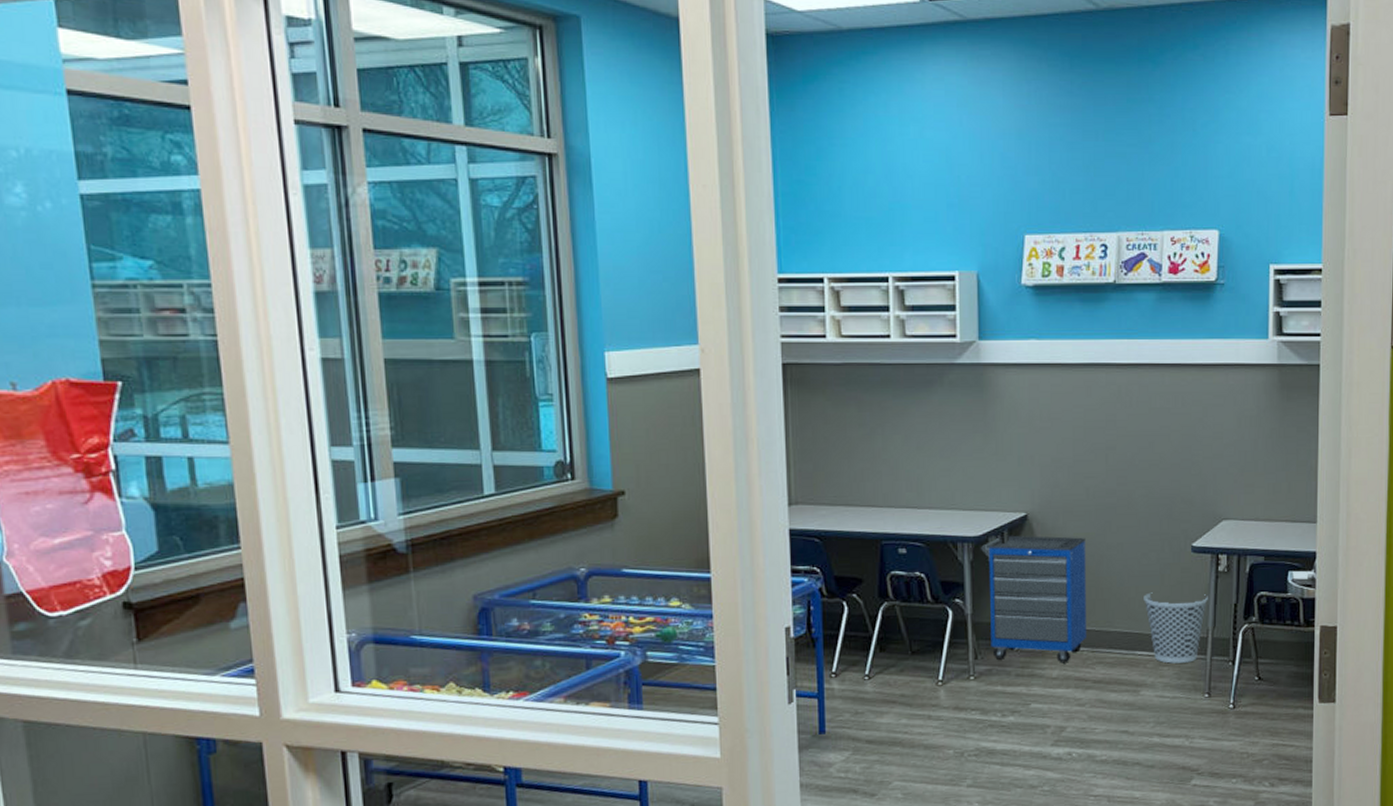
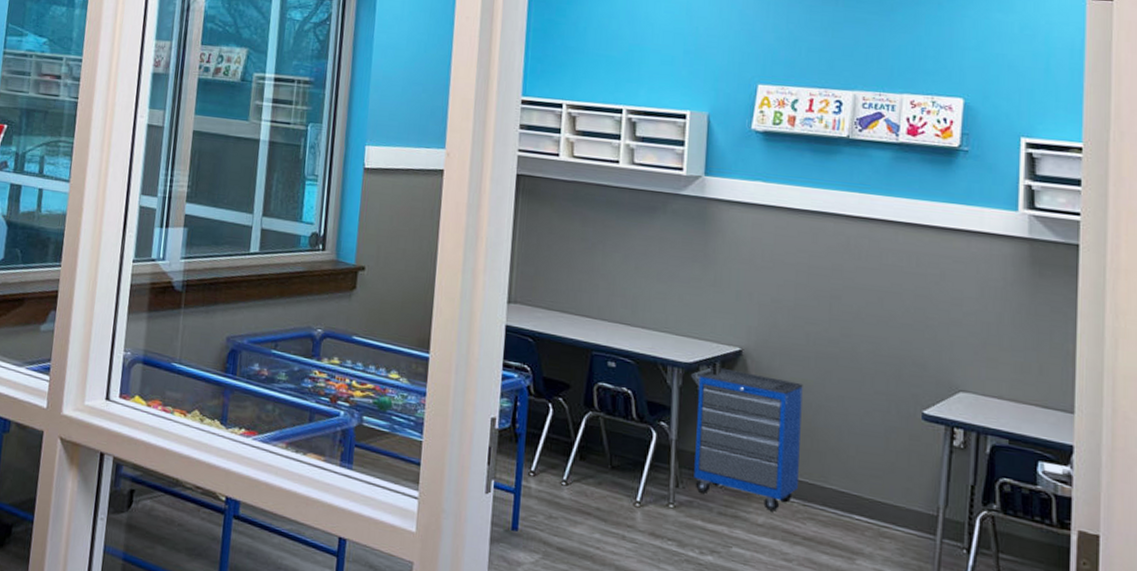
wastebasket: present [1143,592,1208,664] -> none [864,454,940,540]

